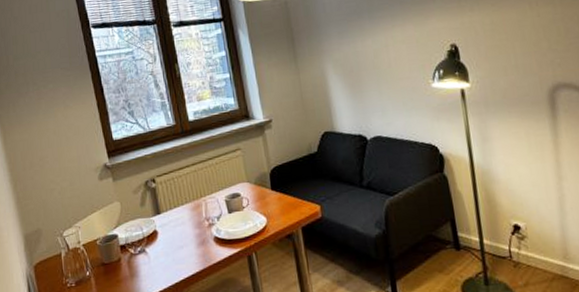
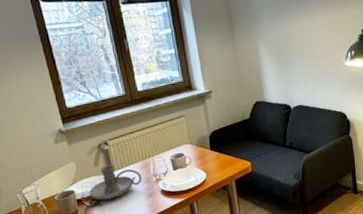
candle holder: none [133,205,193,247] -> present [89,164,142,200]

